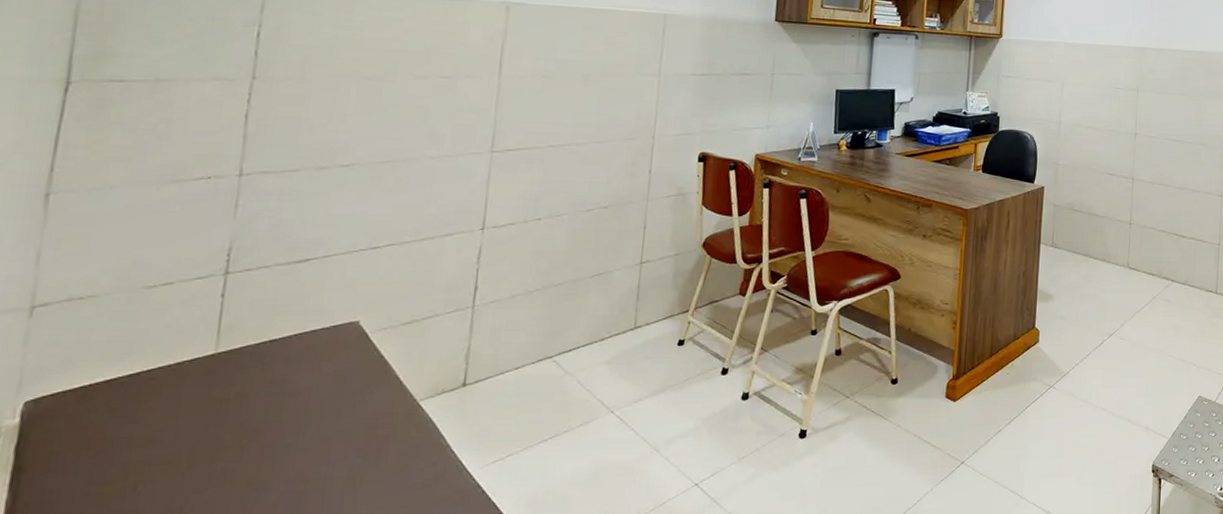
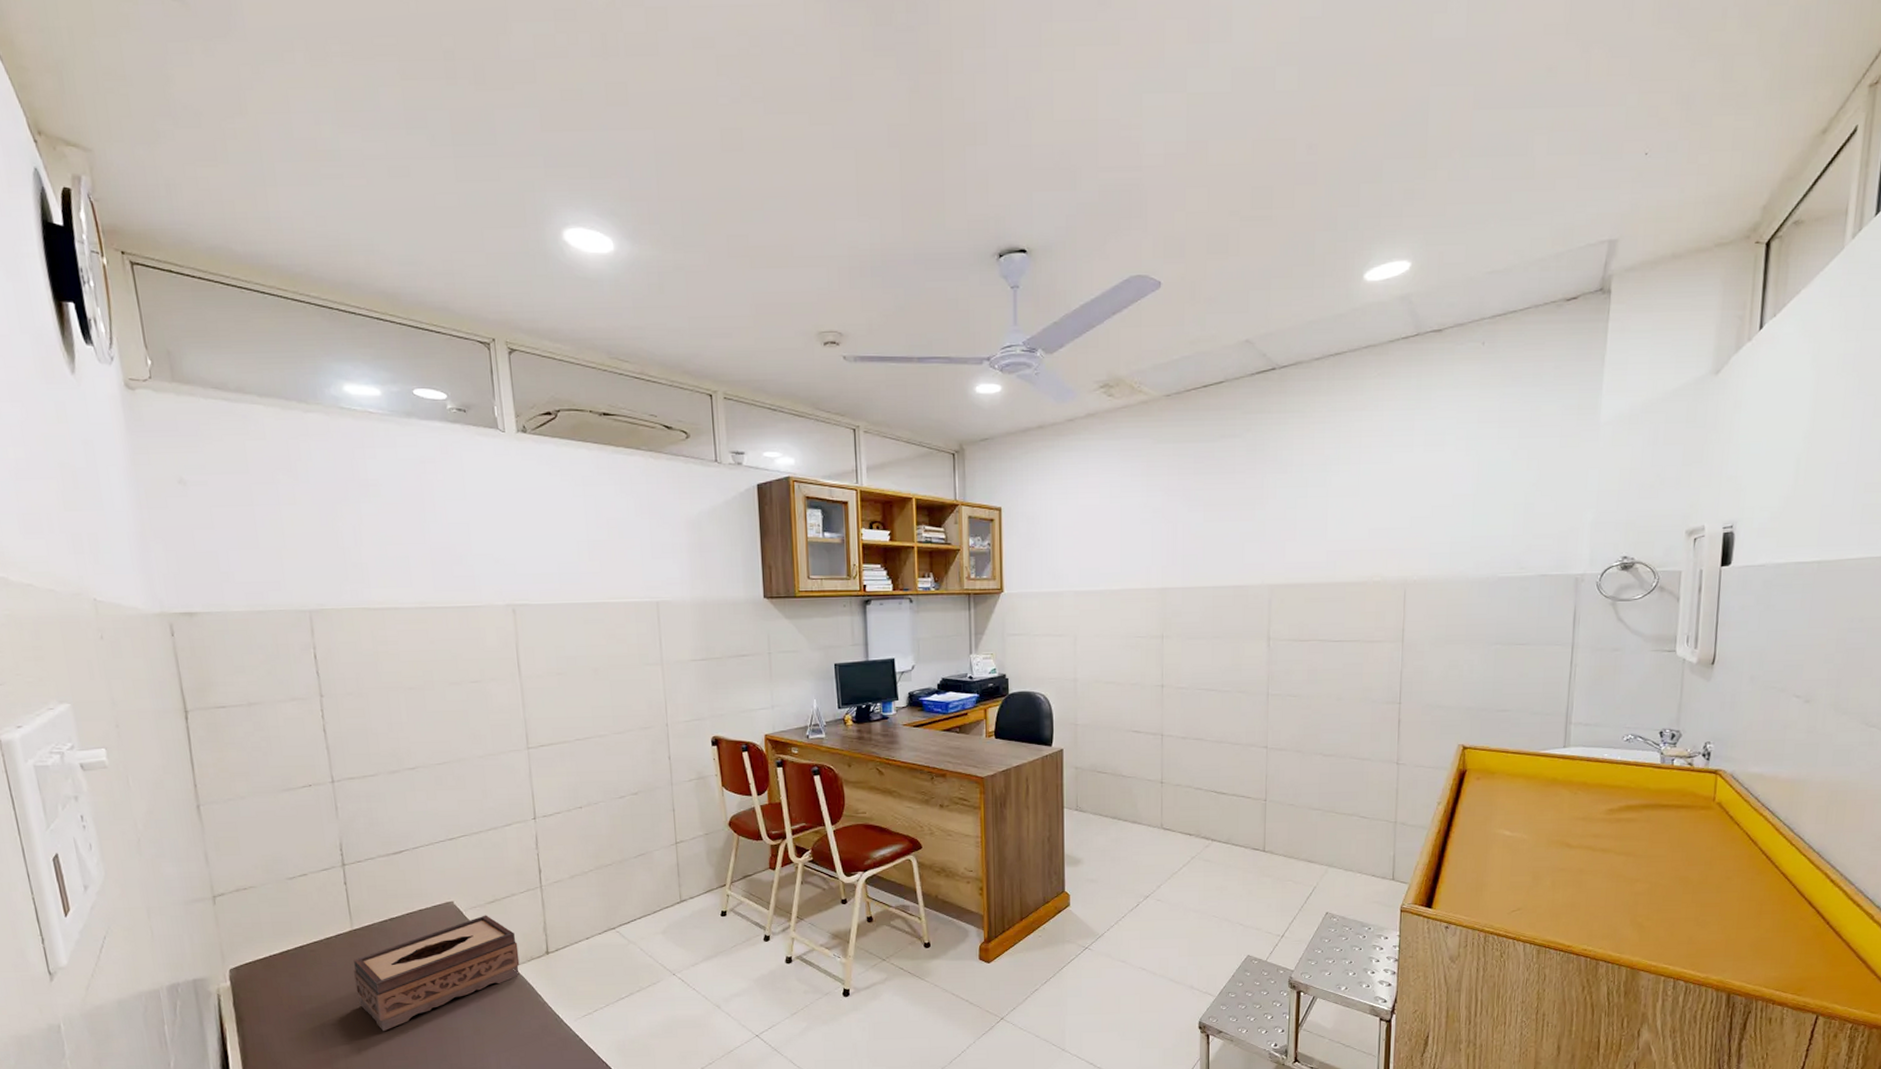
tissue box: none [199,338,429,484] -> present [353,915,520,1032]

